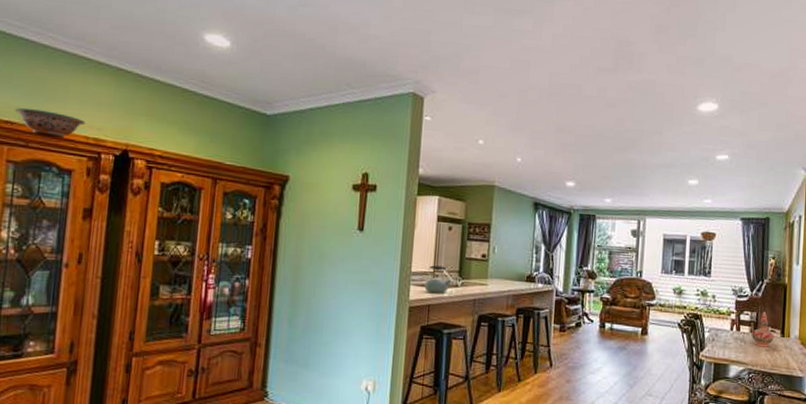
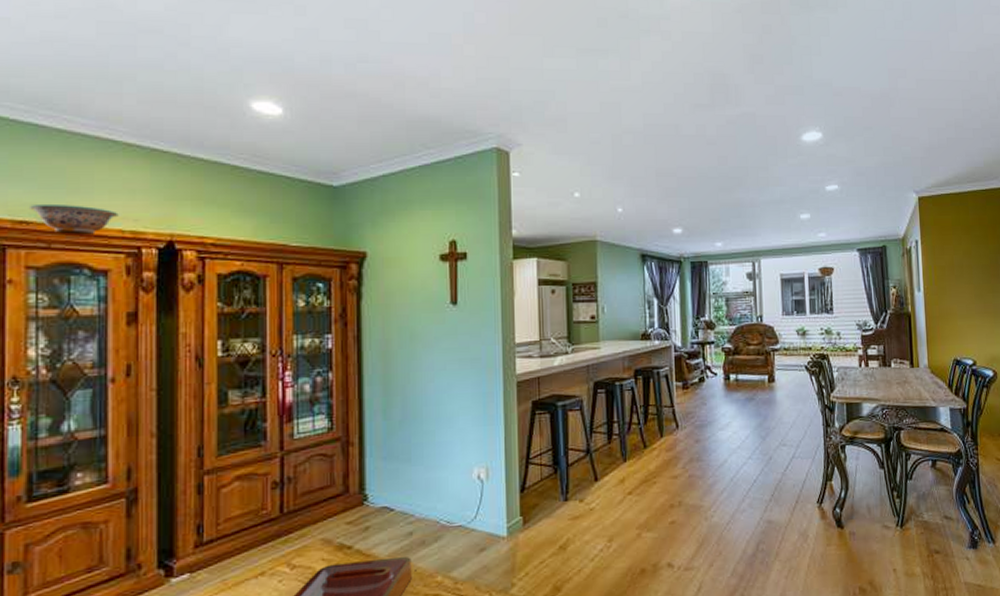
kettle: present [424,265,454,294] -> none [531,333,563,365]
decorative vase: present [752,311,774,347] -> none [881,343,904,381]

